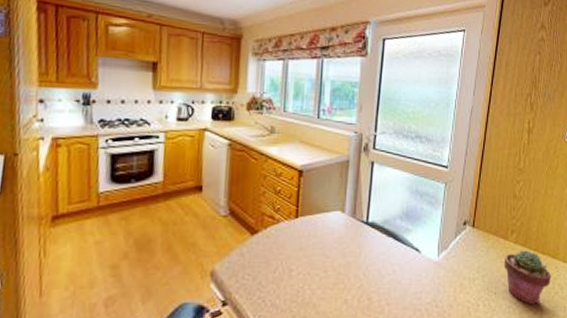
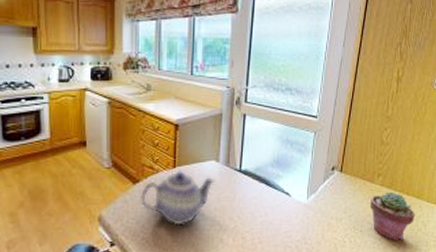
teapot: none [257,221,341,284] -> present [139,171,216,226]

